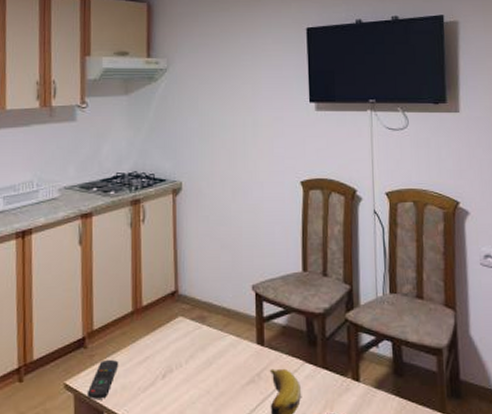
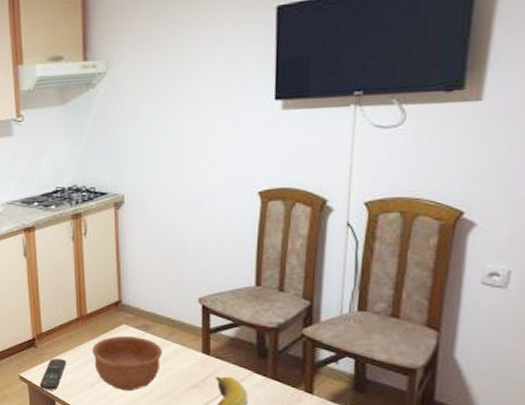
bowl: none [147,328,218,394] -> present [92,335,162,392]

